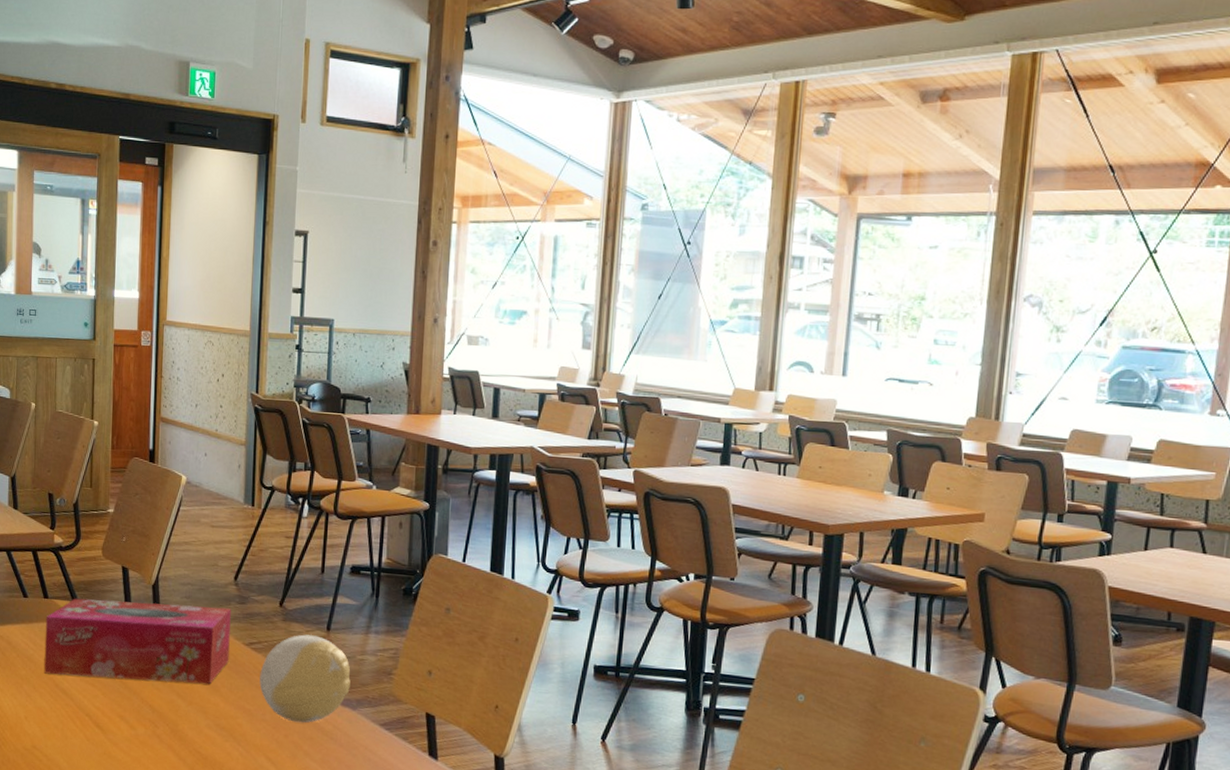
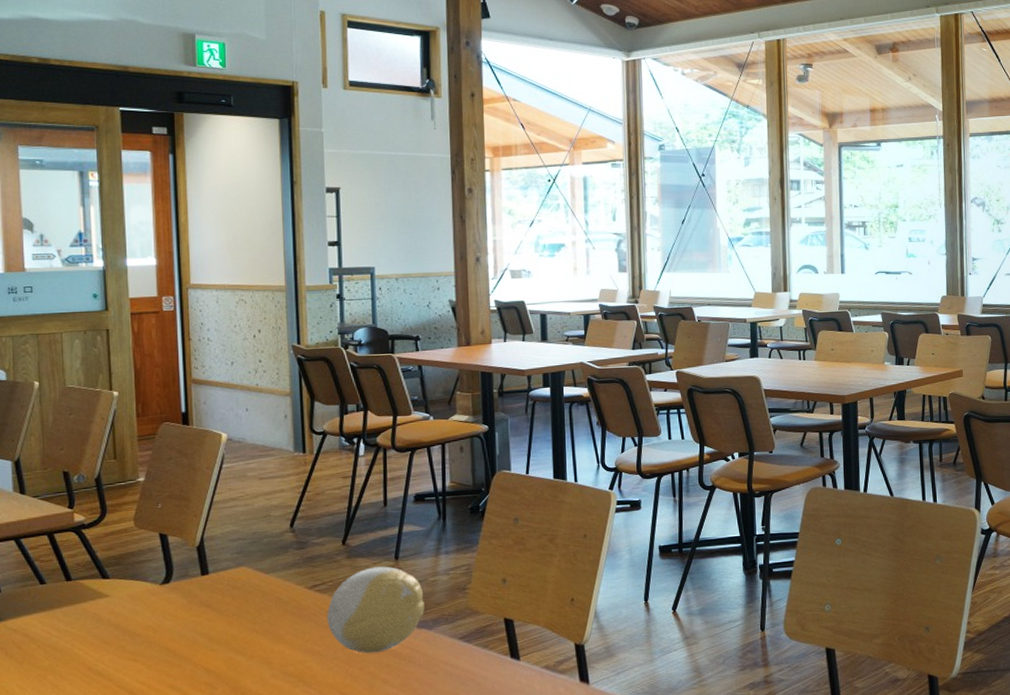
tissue box: present [44,598,231,684] -> none [70,556,291,659]

